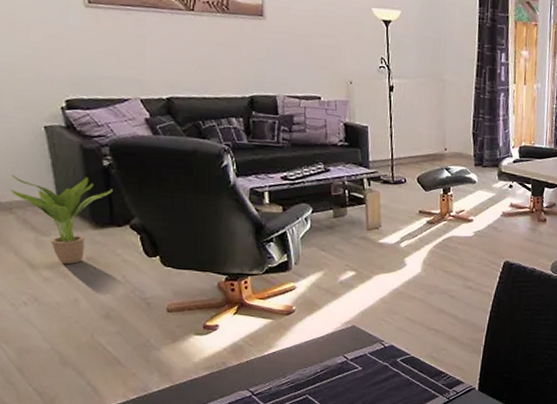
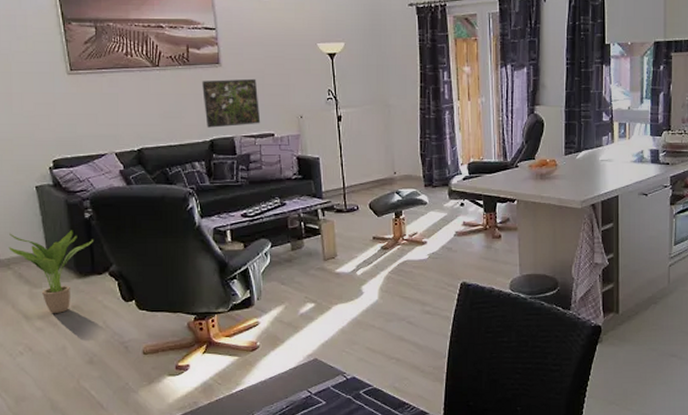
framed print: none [243,32,307,85] -> present [202,78,261,128]

